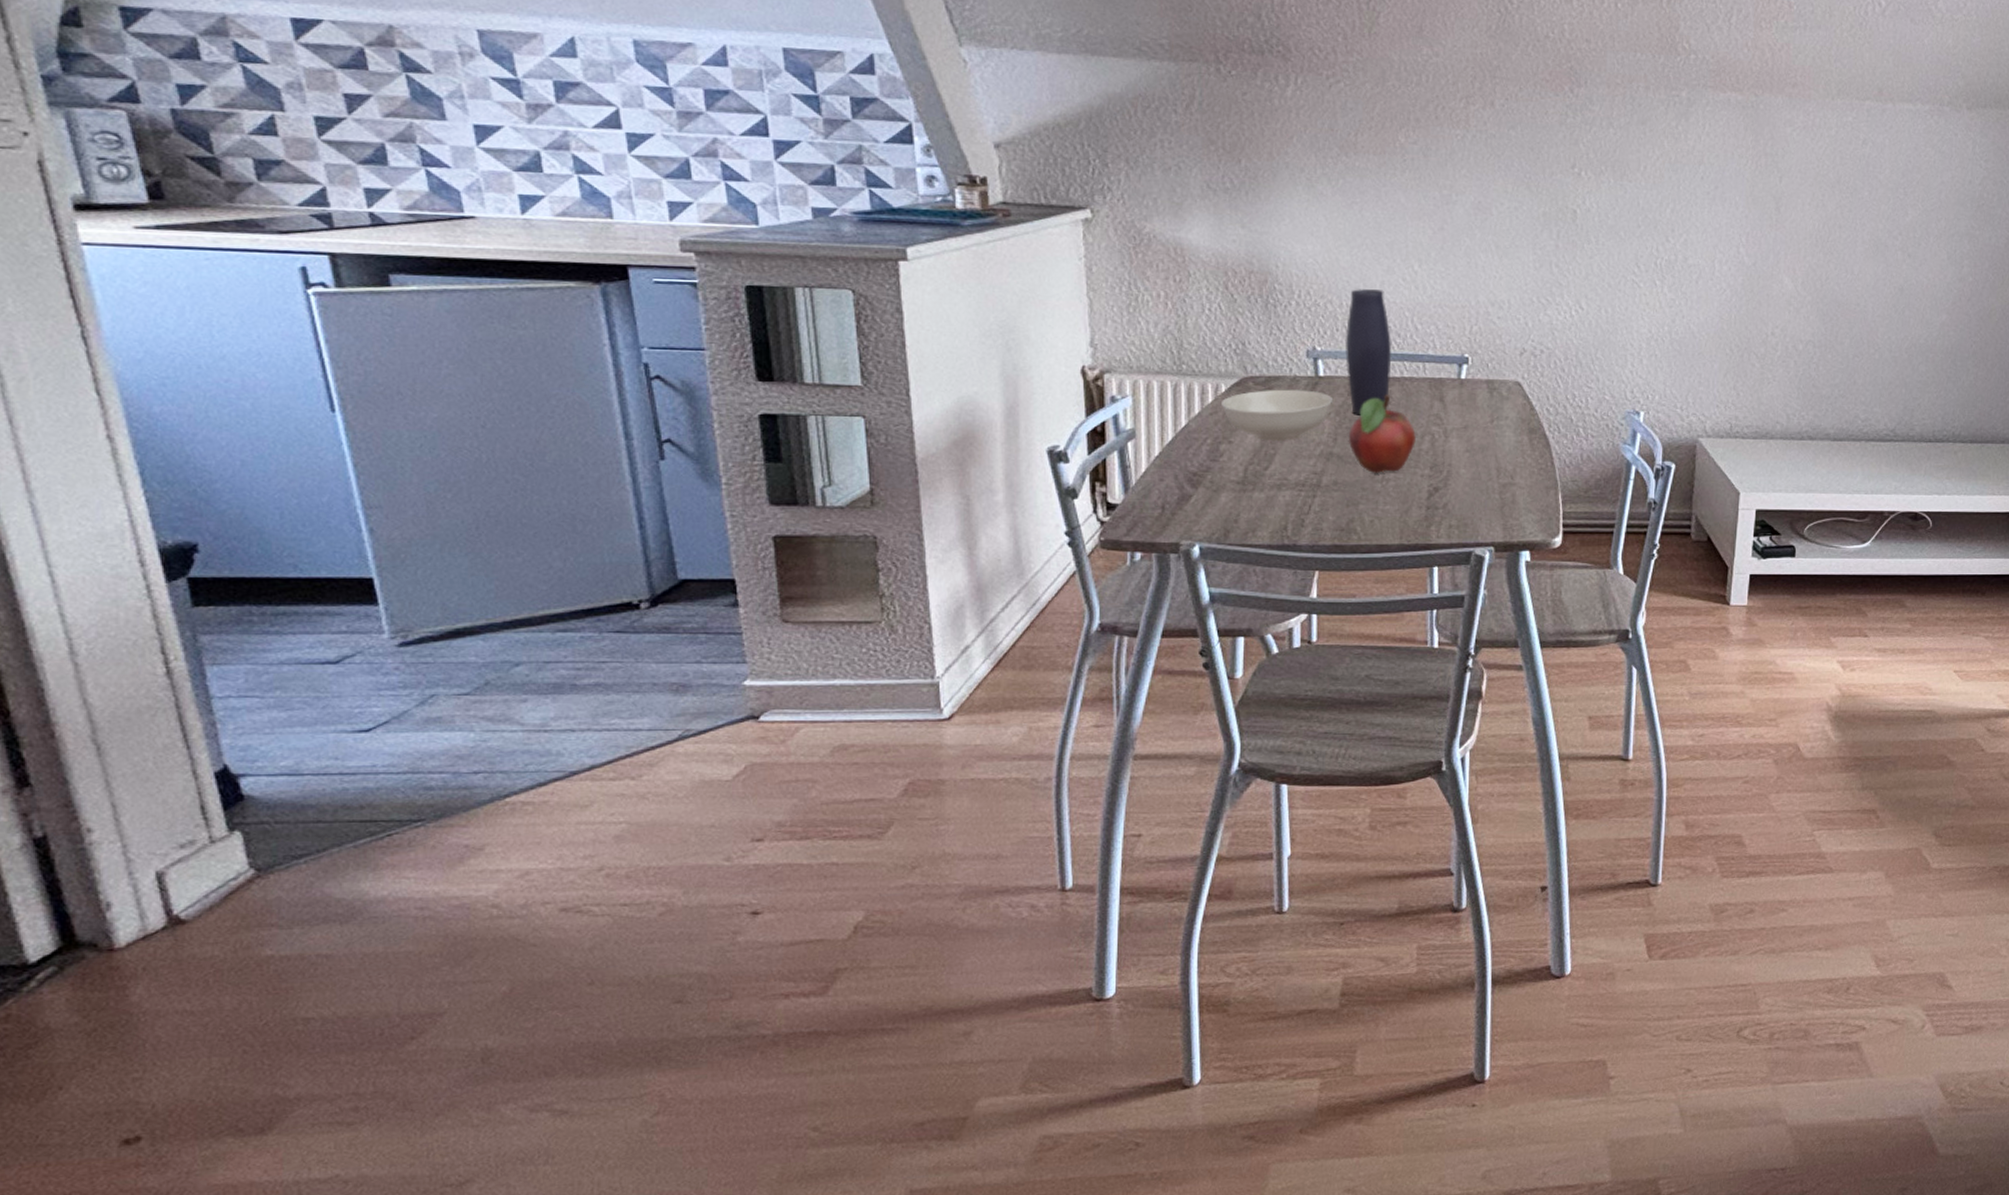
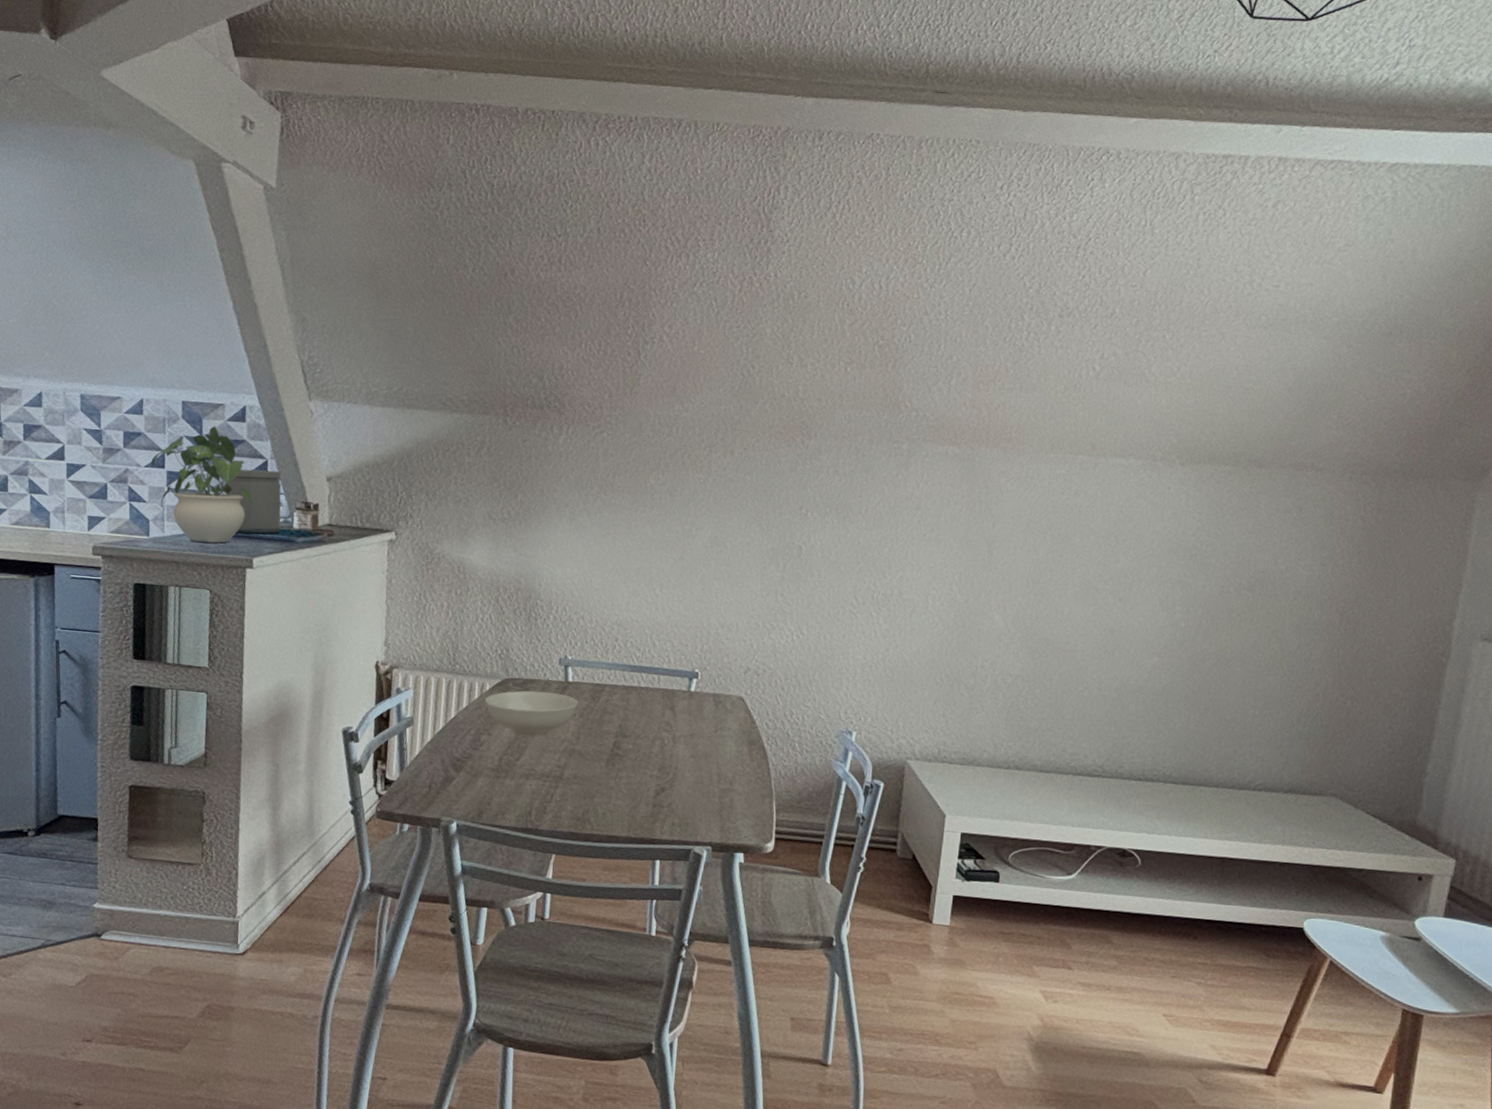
potted plant: none [749,80,896,232] -> present [151,426,252,544]
jar: none [859,135,939,218] -> present [225,469,282,535]
vase: present [1345,289,1391,415] -> none [592,607,632,718]
fruit: present [1348,395,1416,473] -> none [589,701,648,771]

